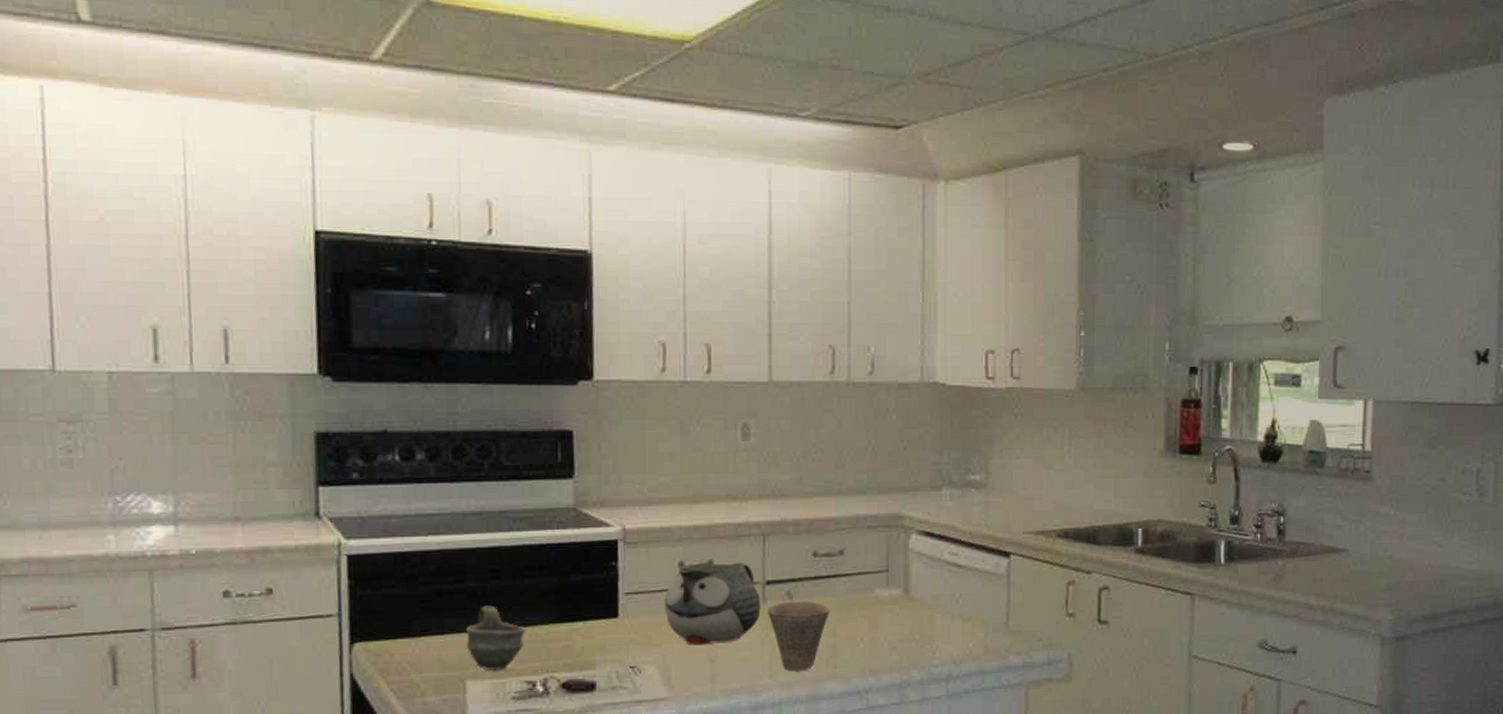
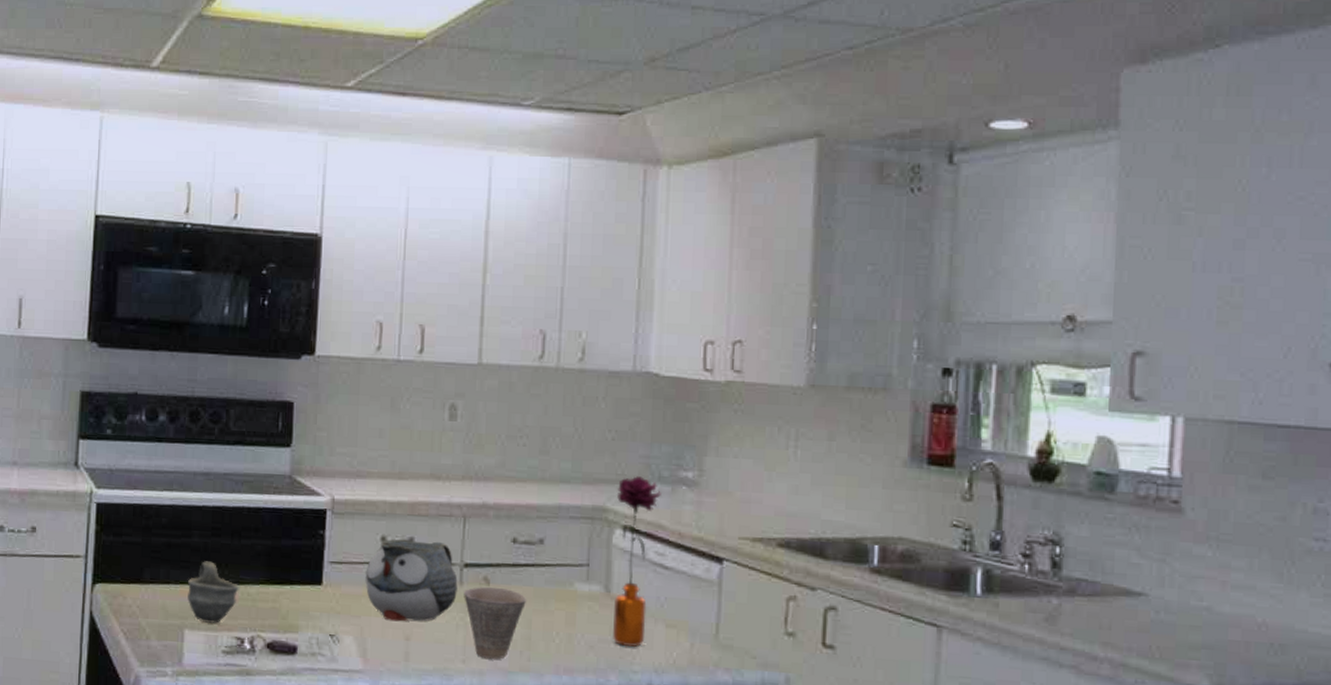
flower: none [912,482,952,644] -> present [613,476,661,648]

